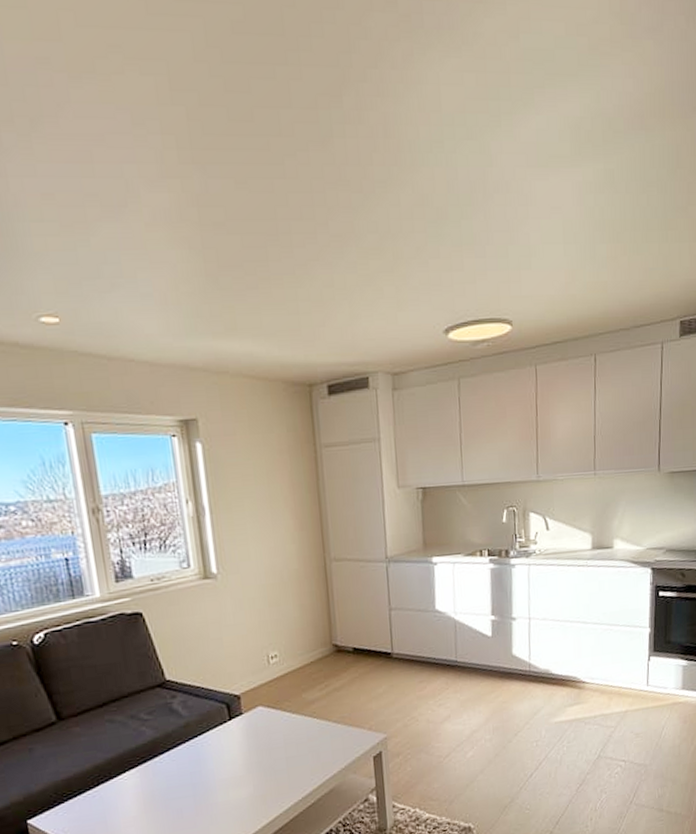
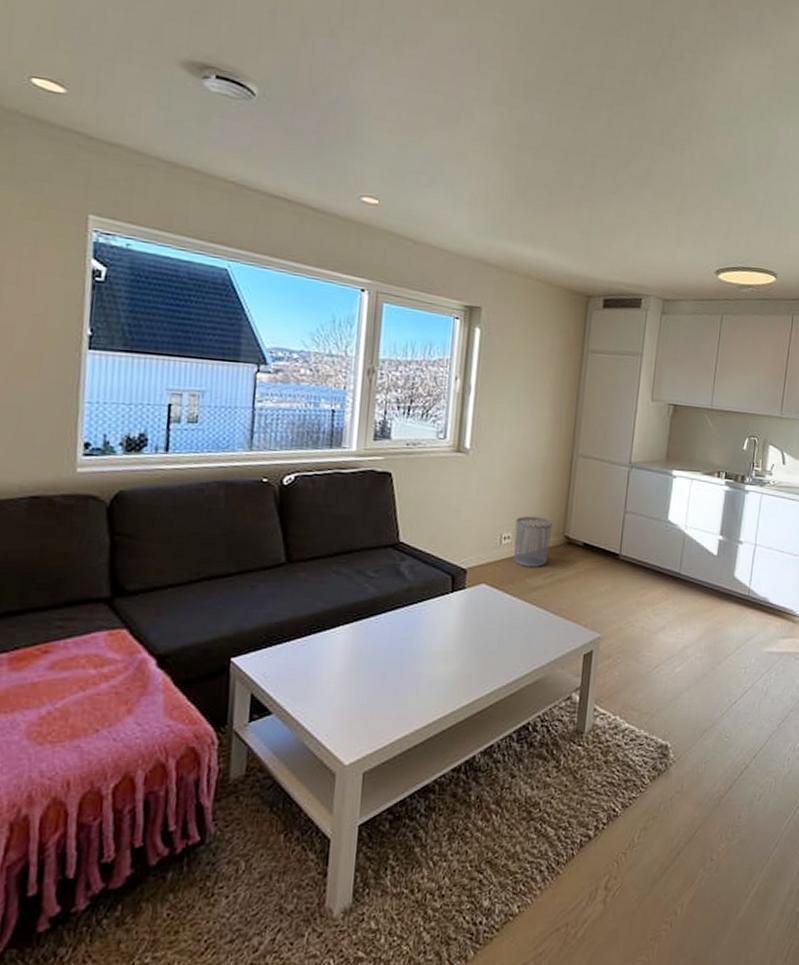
waste bin: none [279,630,320,682] -> present [514,516,553,567]

